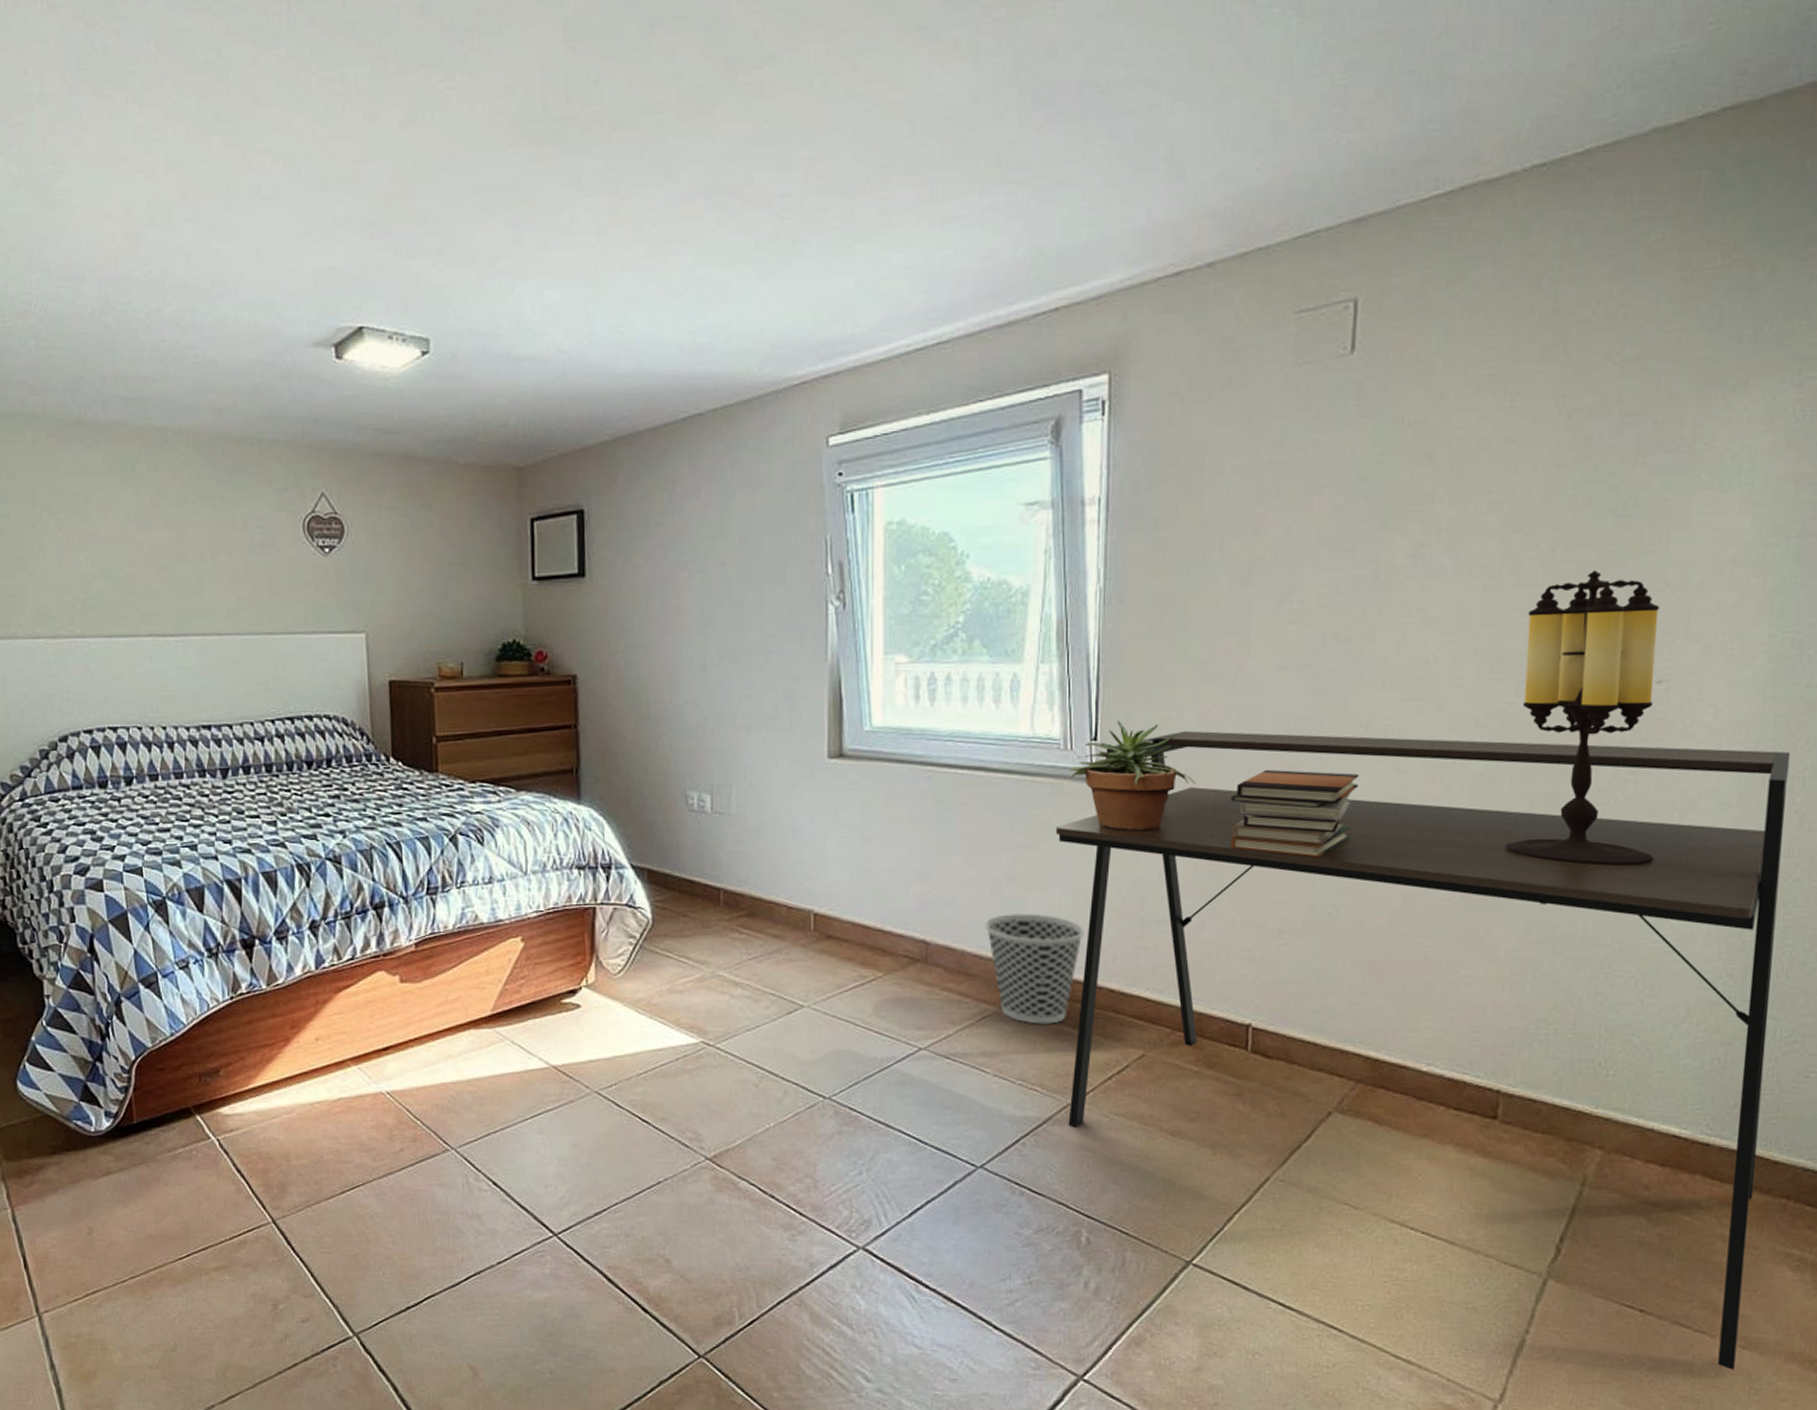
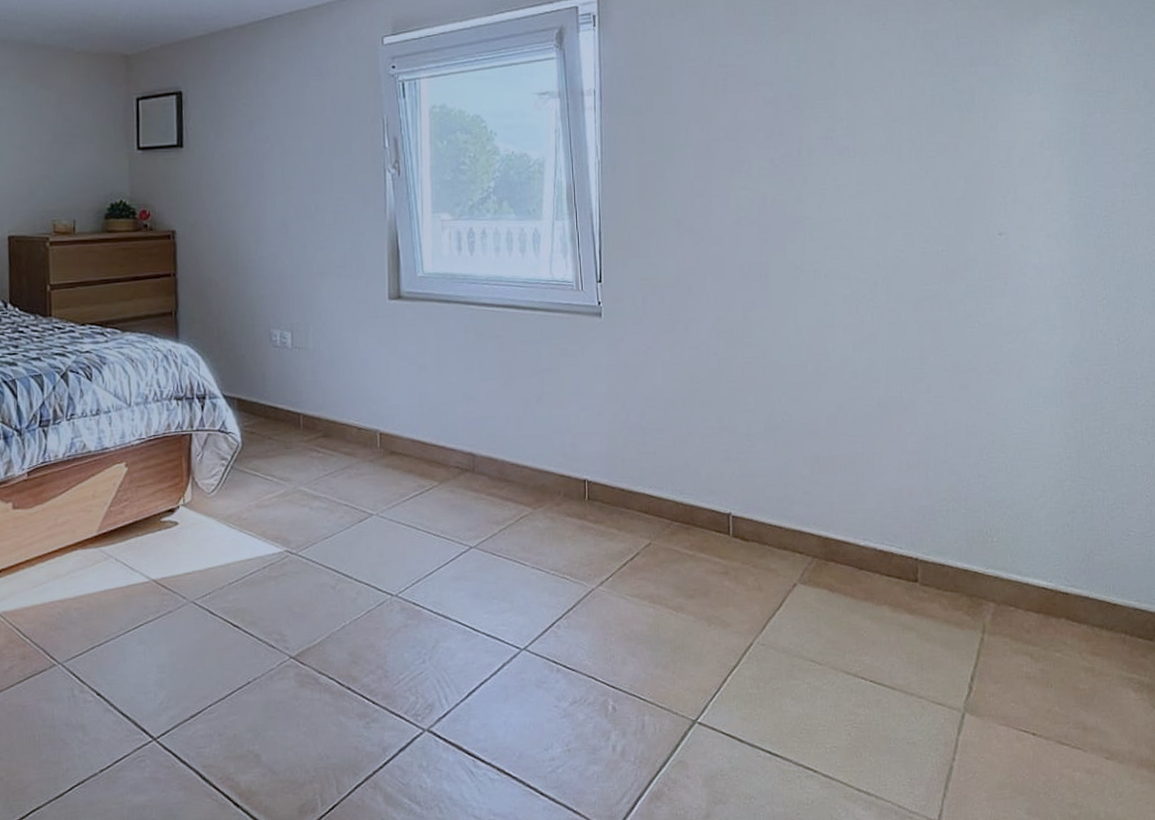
wastebasket: present [983,912,1085,1024] -> none [519,426,600,521]
desk: present [1055,730,1791,1370] -> none [572,274,1103,778]
potted plant: present [1069,721,1195,831] -> none [581,266,678,356]
book stack: present [1230,769,1360,858] -> none [704,304,799,375]
table lamp: present [1505,570,1659,866] -> none [906,150,1009,375]

